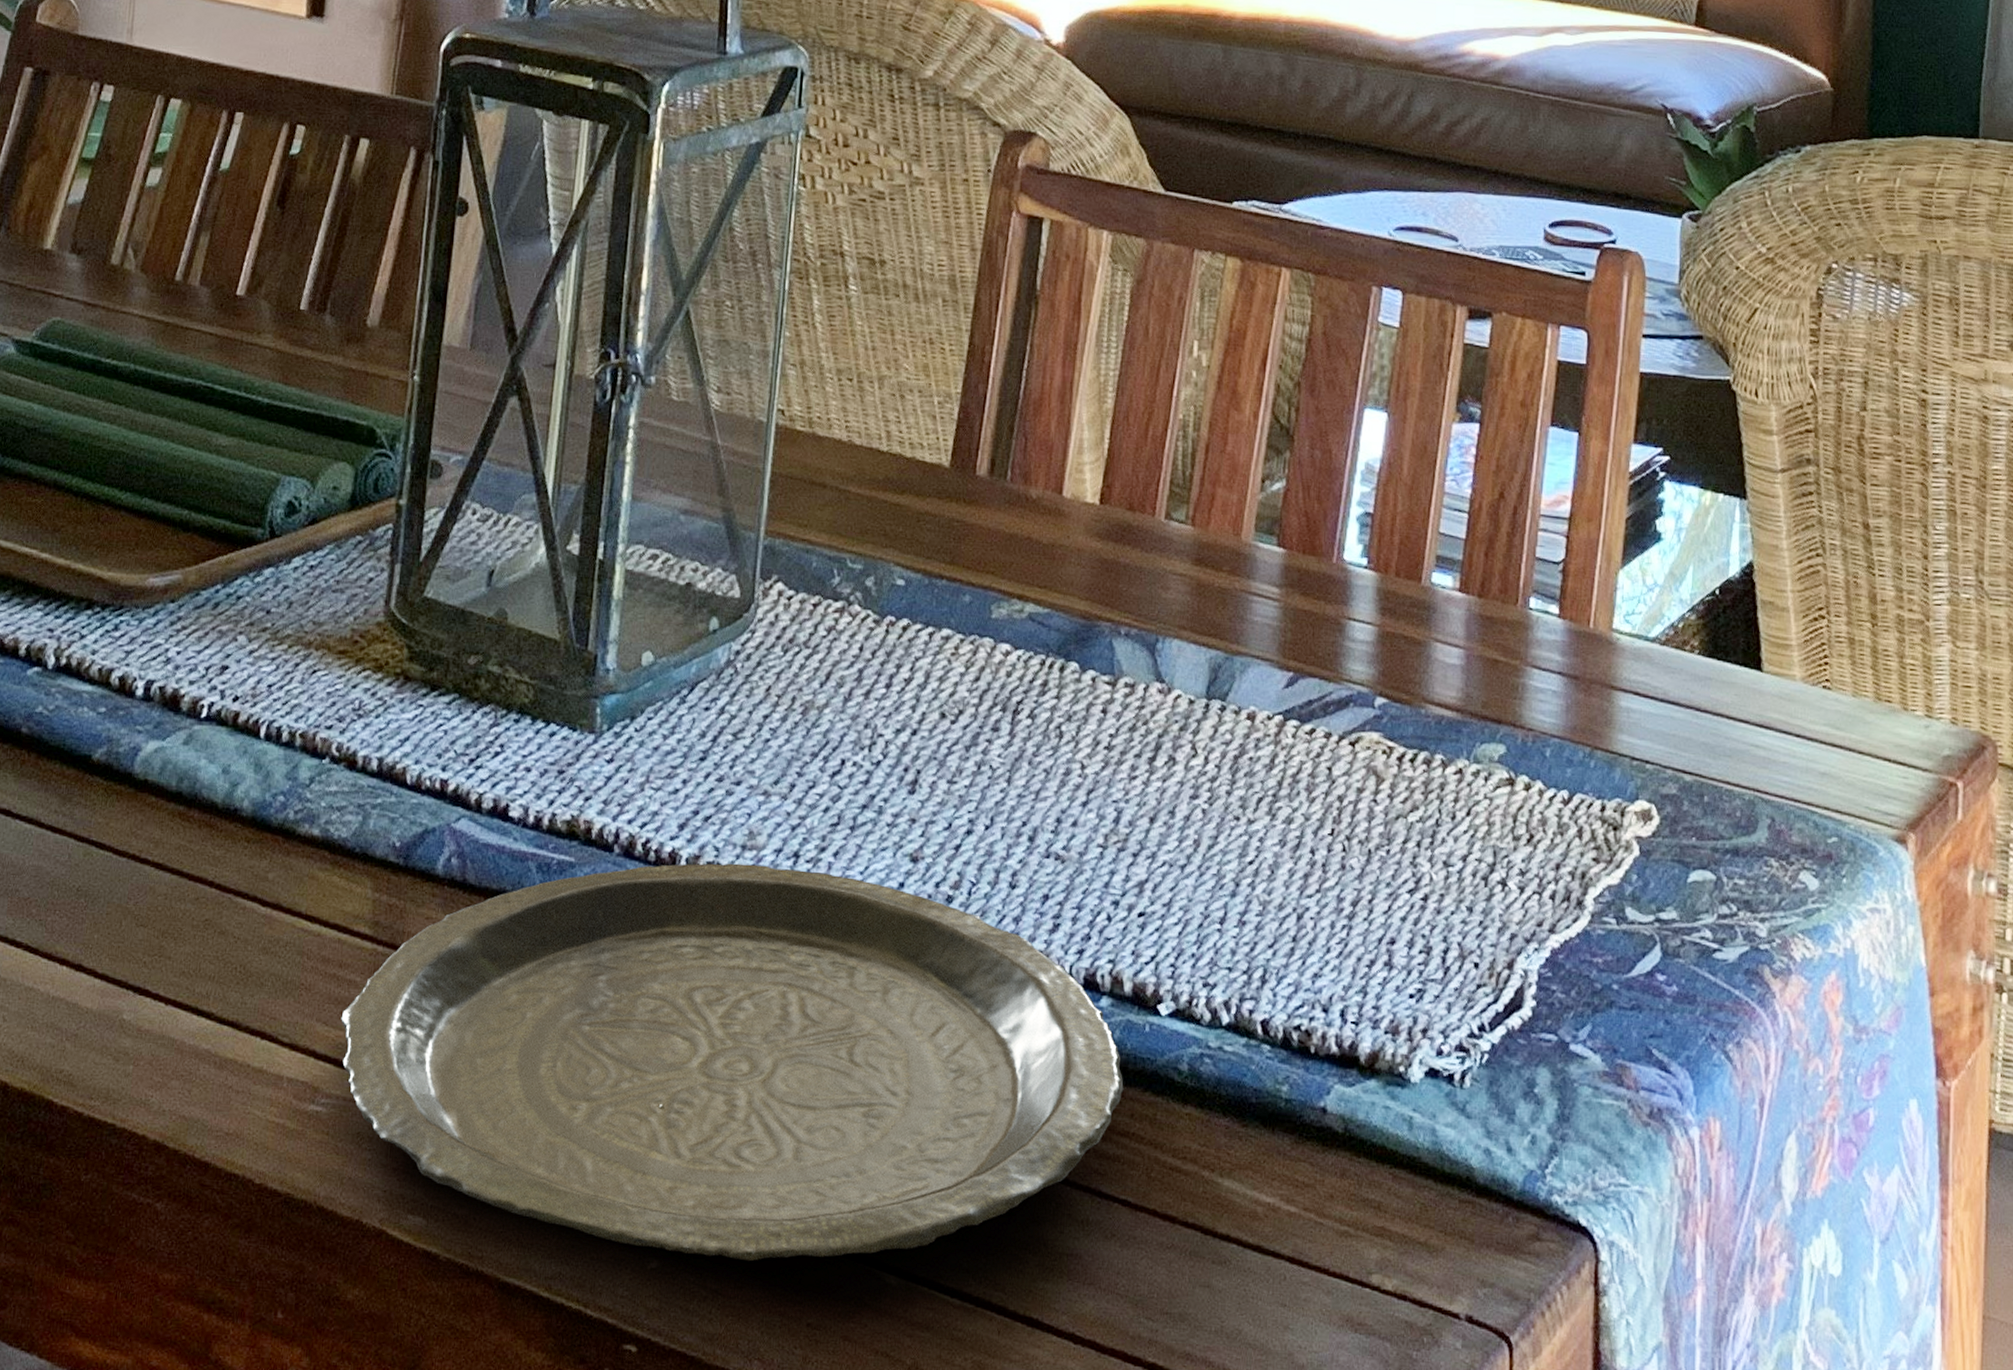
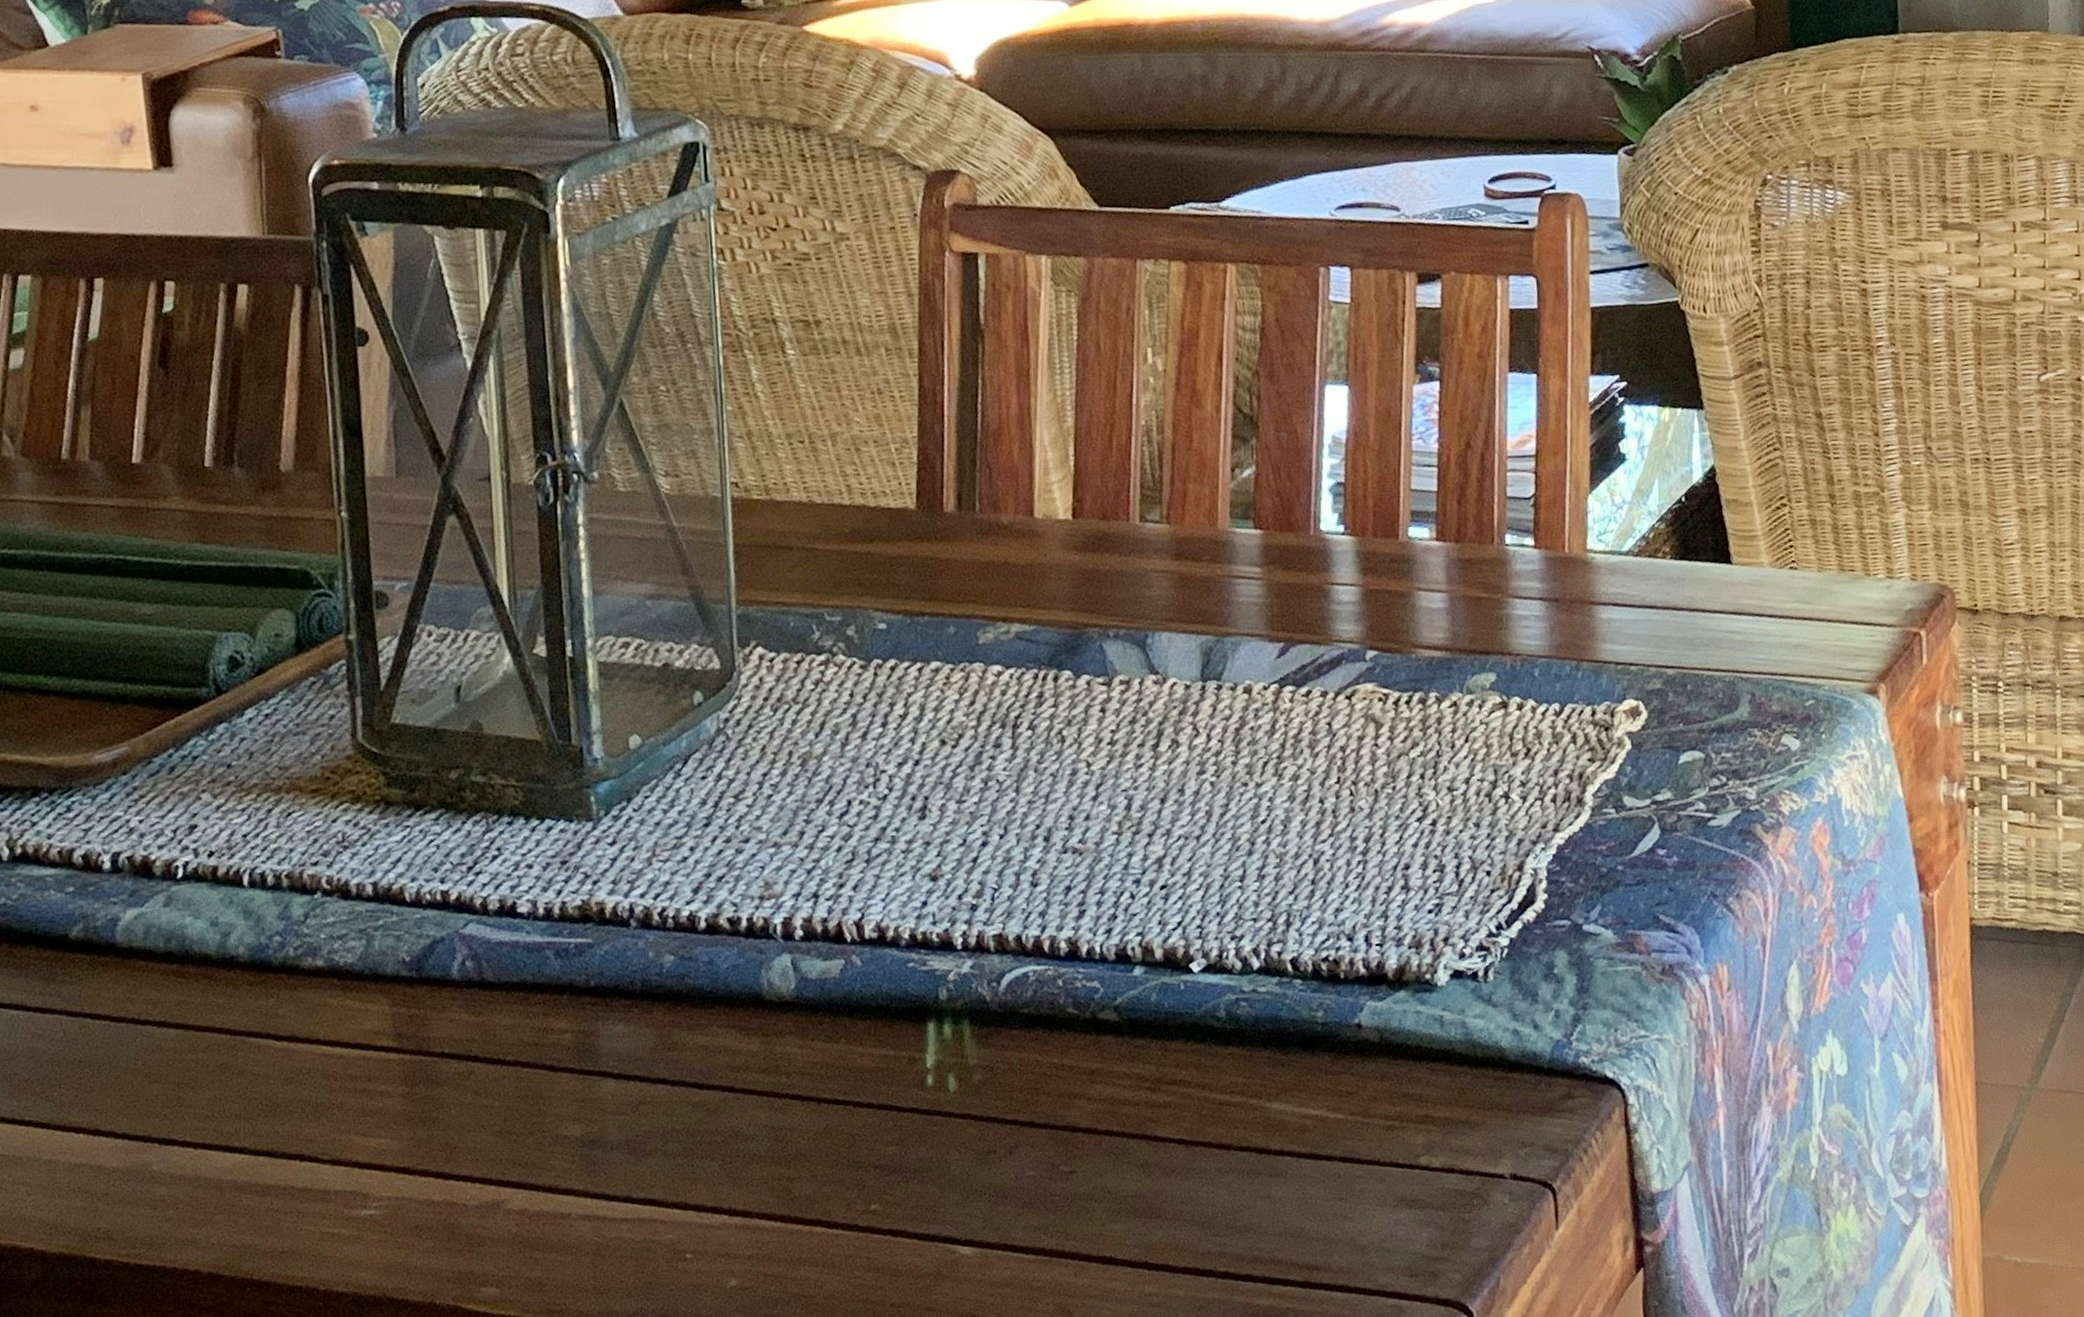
plate: present [341,863,1124,1262] -> none [379,905,1167,1272]

